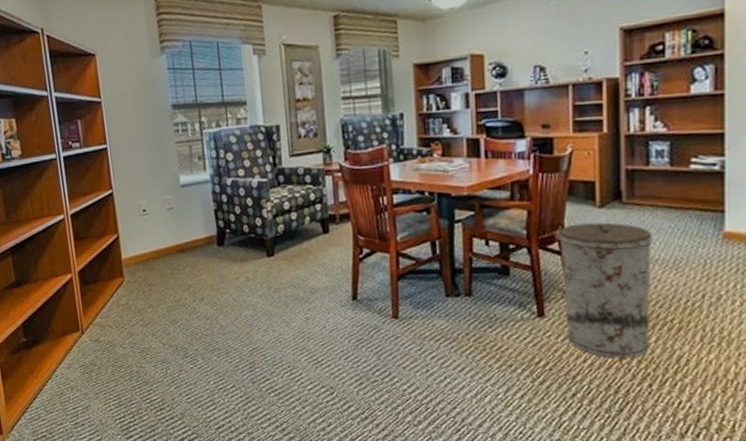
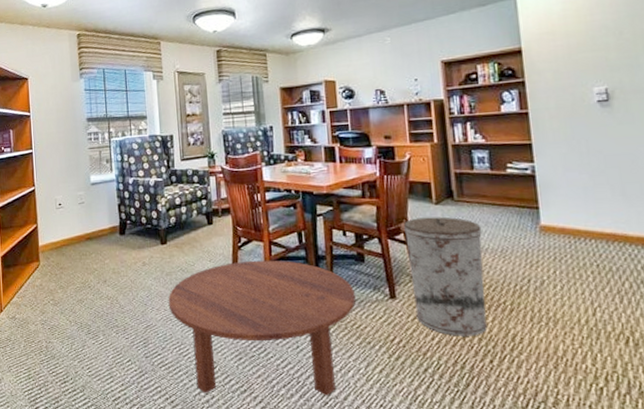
coffee table: none [276,274,497,423] -> present [168,260,356,396]

